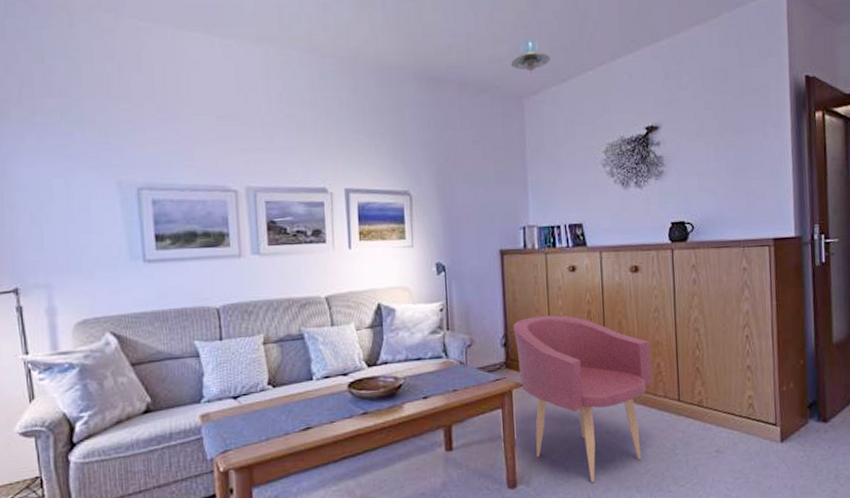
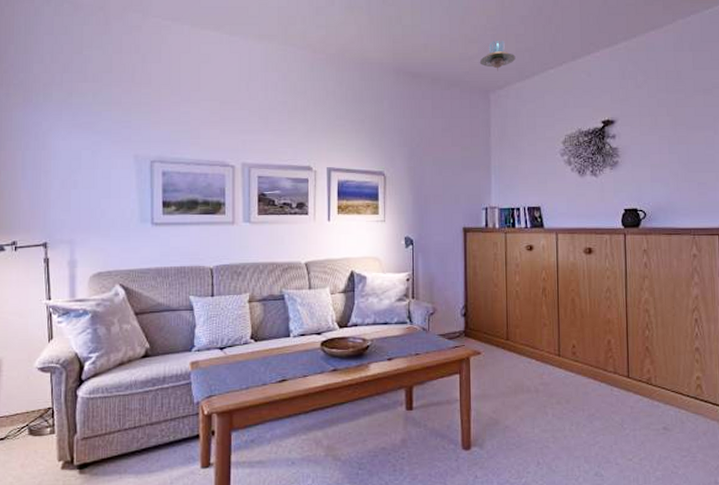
armchair: present [512,315,652,483] -> none [472,290,602,450]

